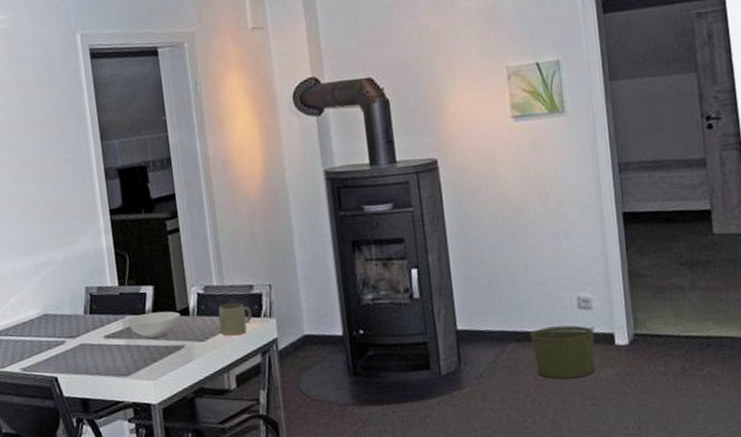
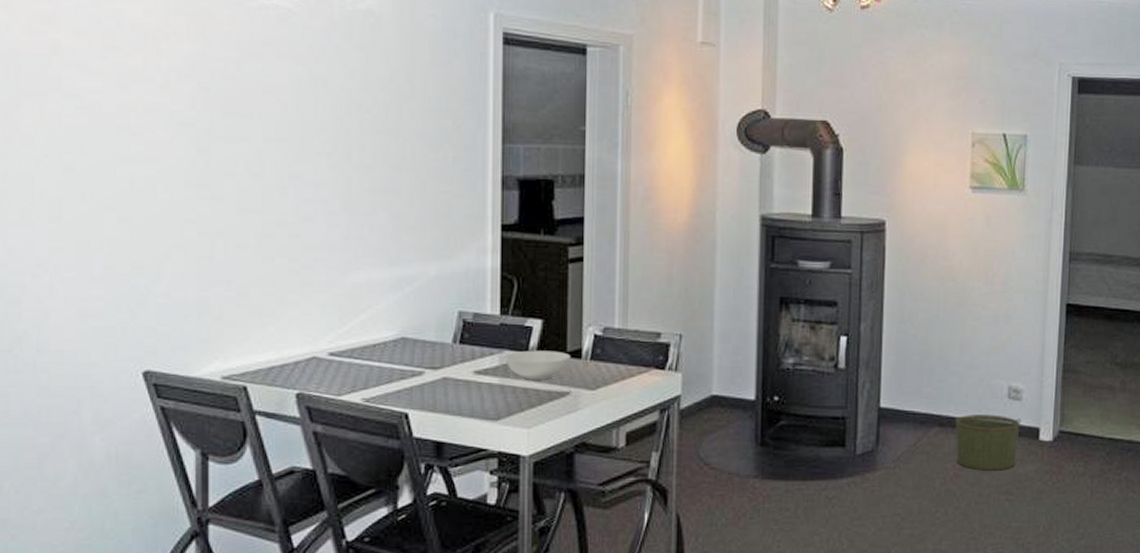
mug: present [218,302,252,337] -> none [615,350,654,387]

